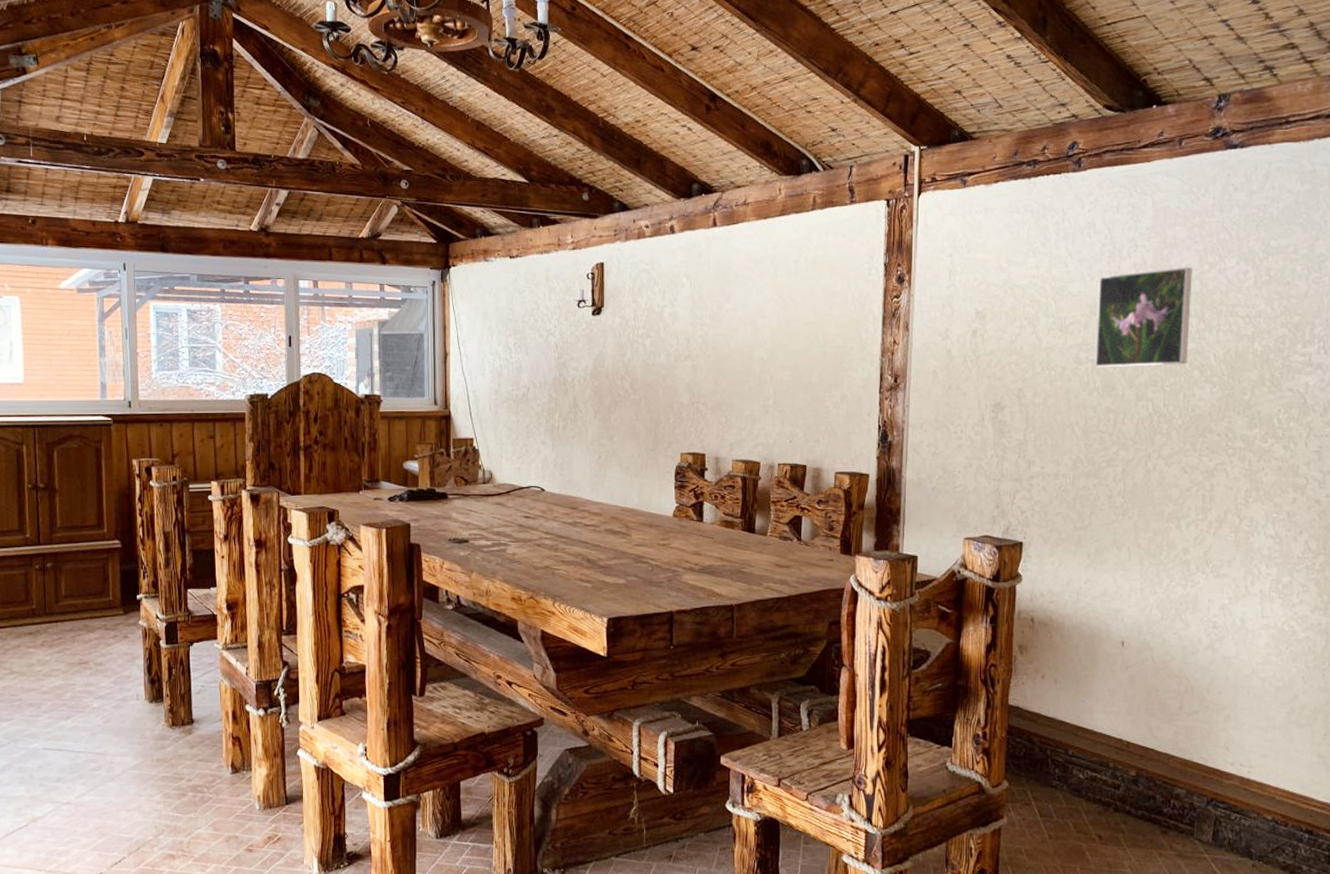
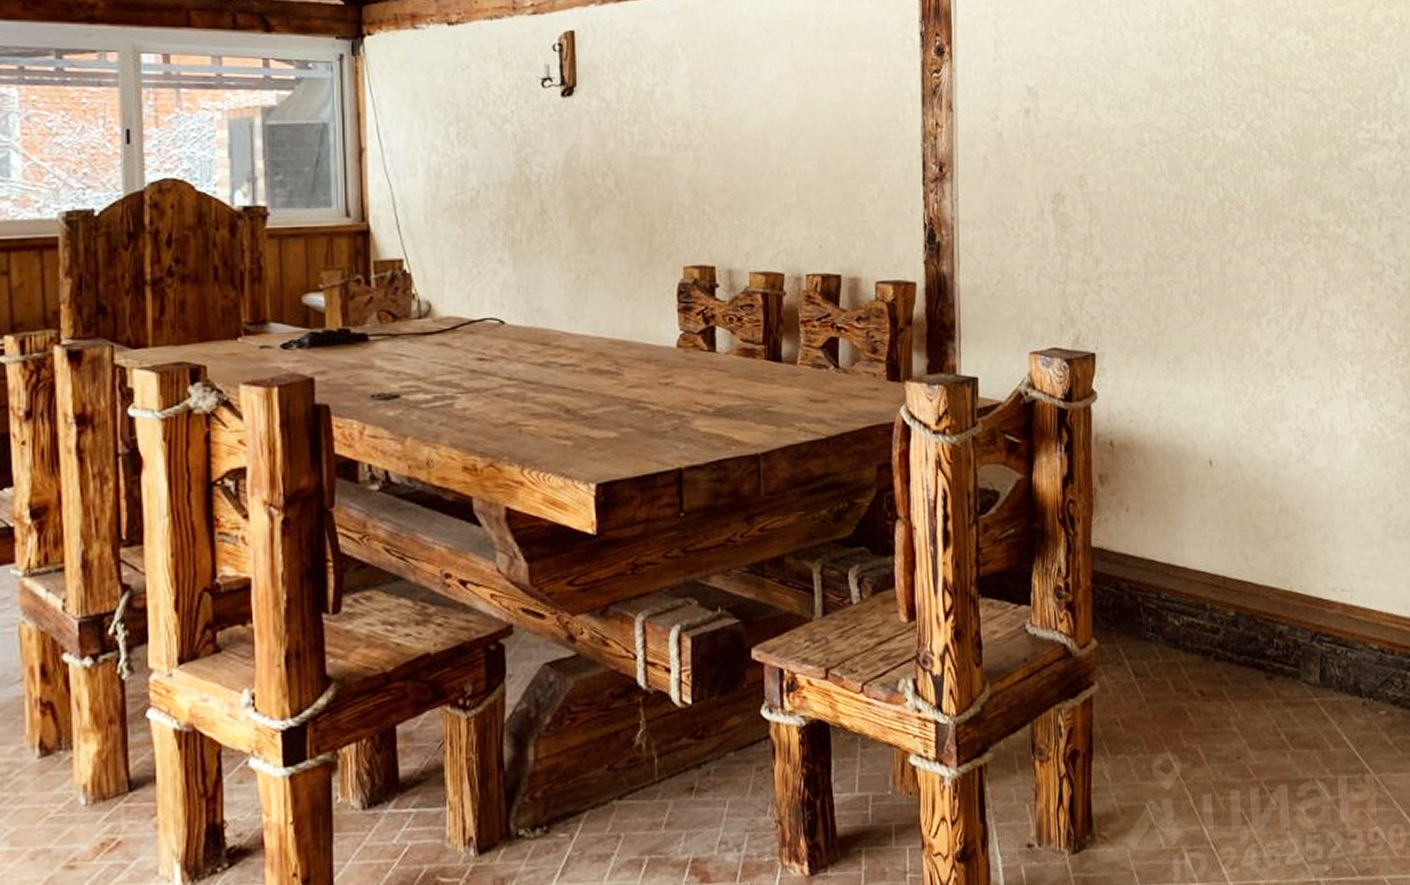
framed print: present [1094,267,1192,368] -> none [1156,37,1255,150]

